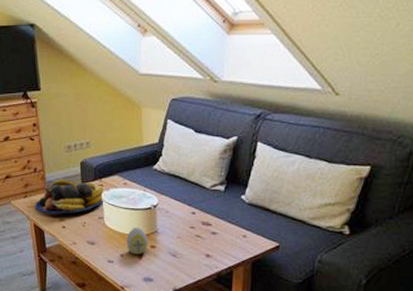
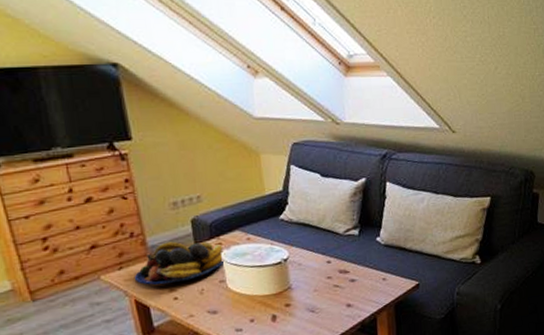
decorative egg: present [126,227,148,254] -> none [255,285,282,317]

